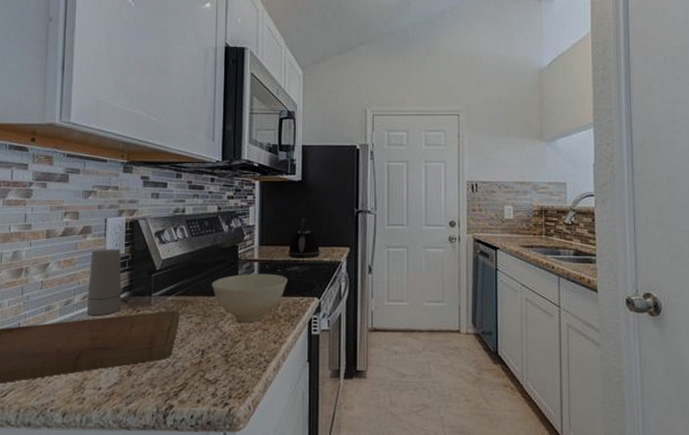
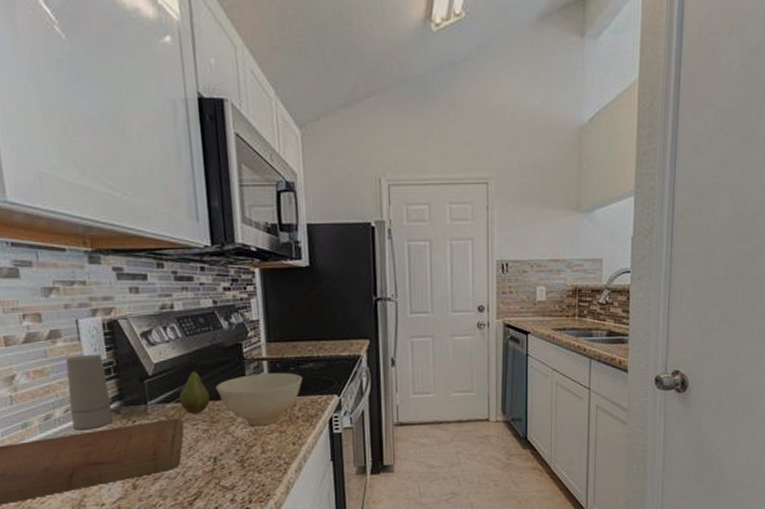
fruit: none [179,264,205,307] -> present [179,366,210,414]
kettle: present [288,218,320,259] -> none [300,309,337,355]

